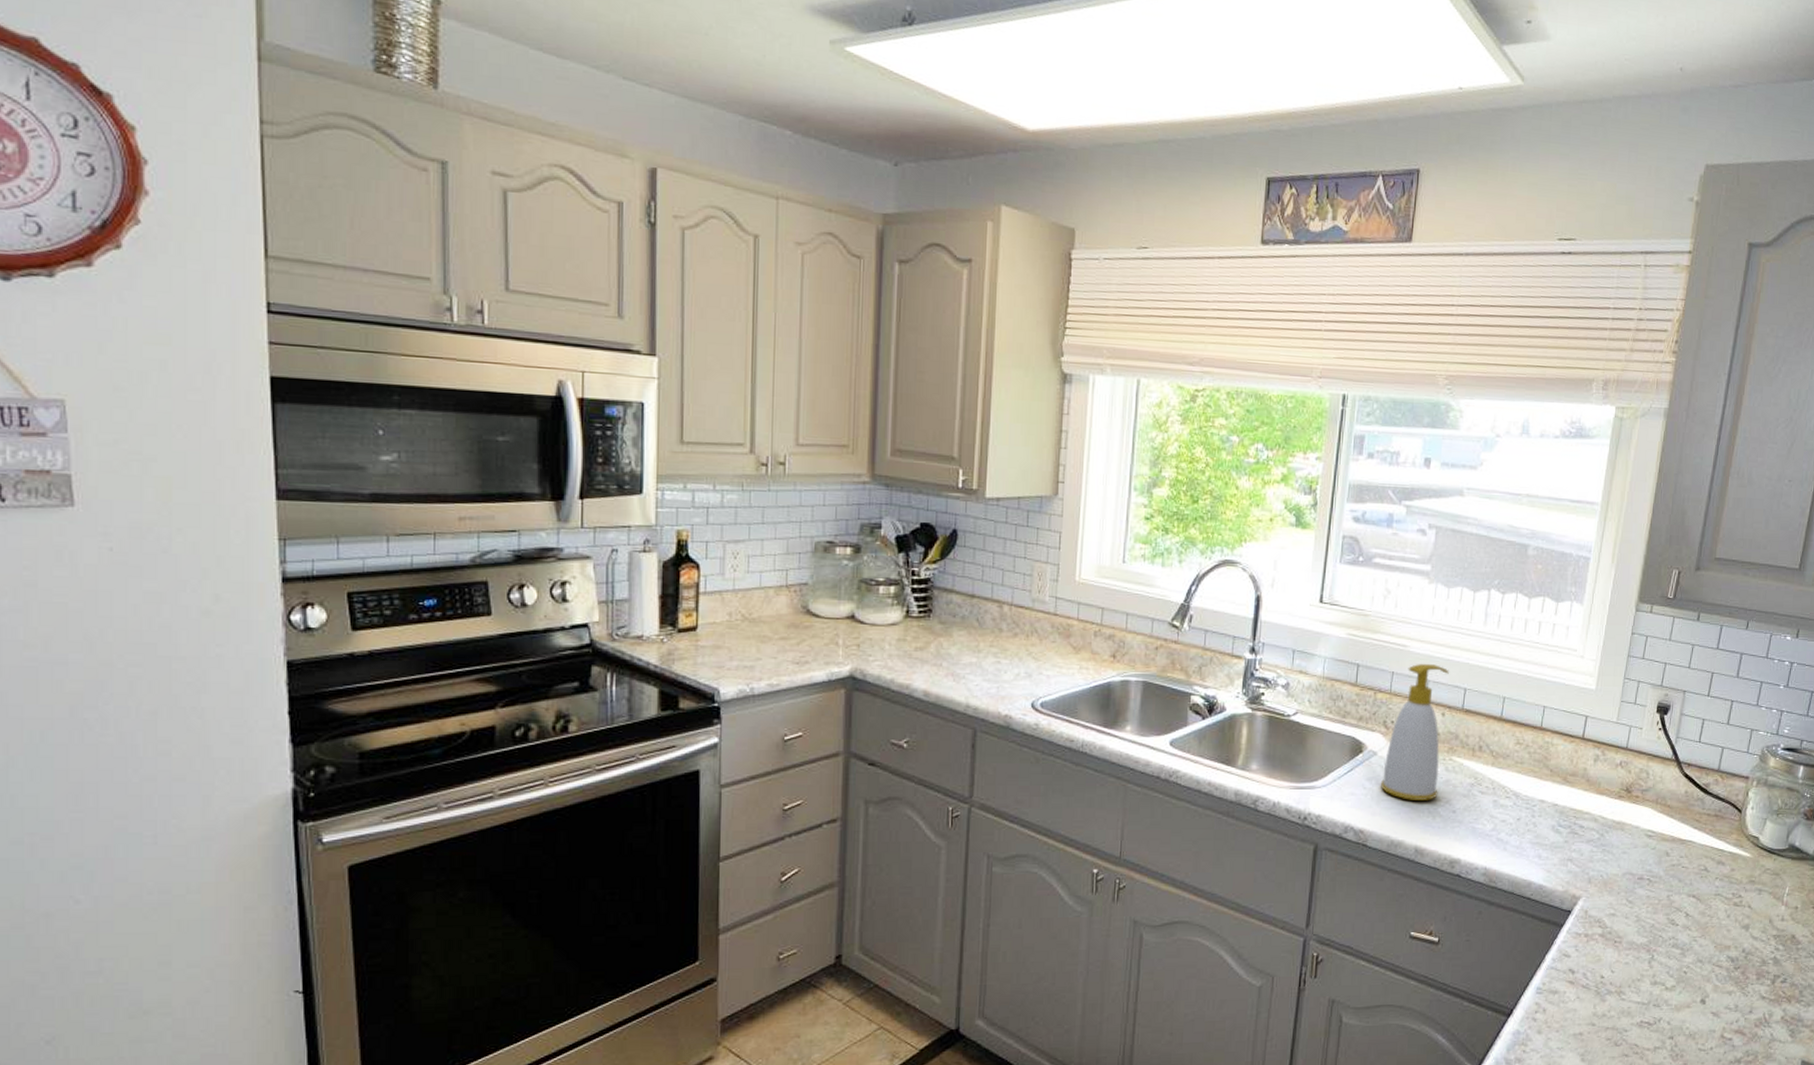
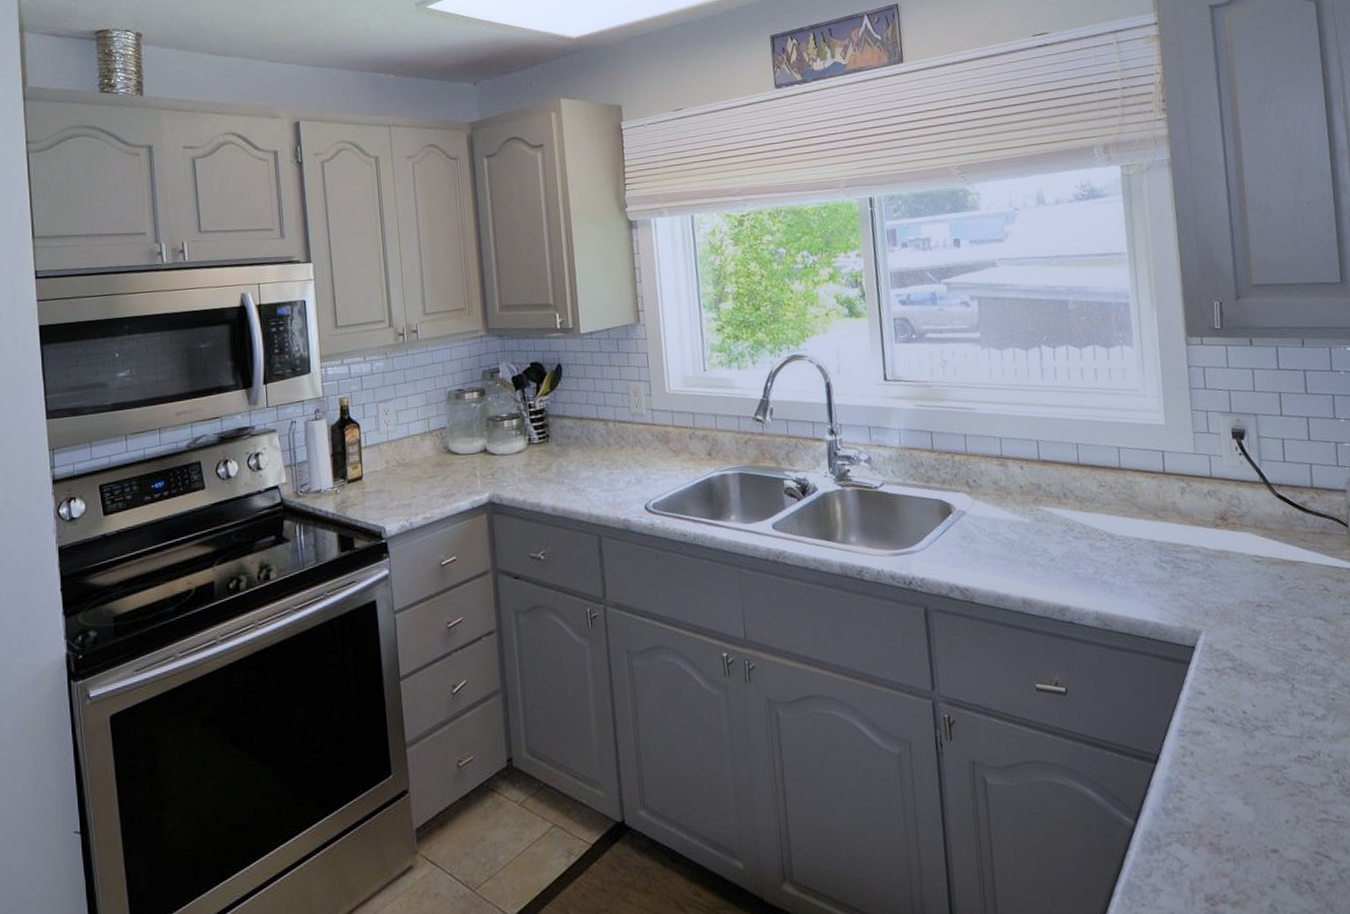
soap bottle: present [1380,664,1449,800] -> none [975,422,1033,554]

